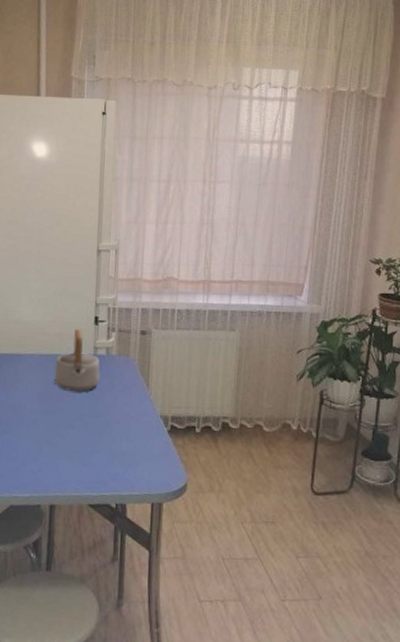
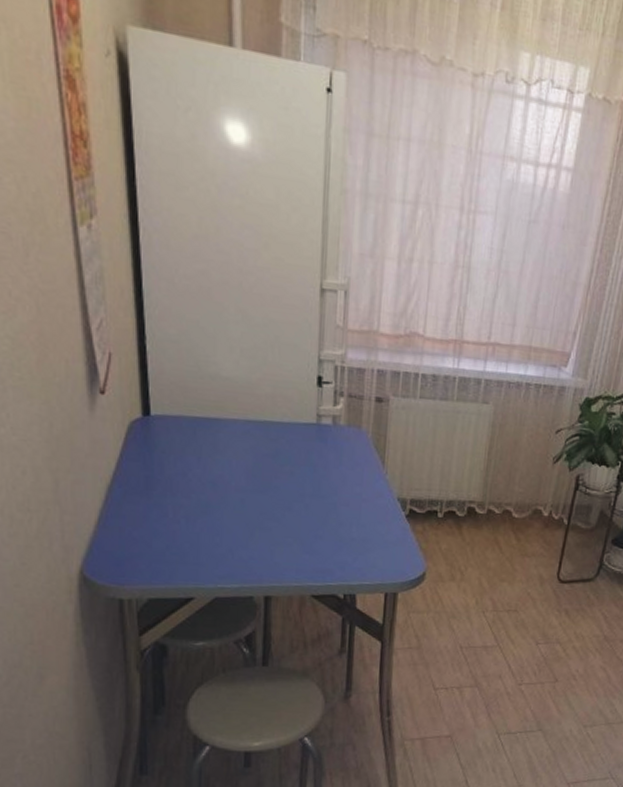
teapot: present [54,328,100,392] -> none [266,389,325,468]

